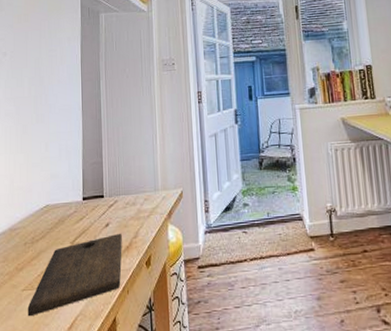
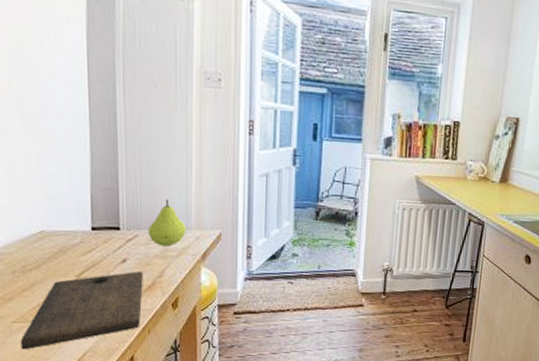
fruit: none [125,167,155,209] -> present [148,199,187,247]

